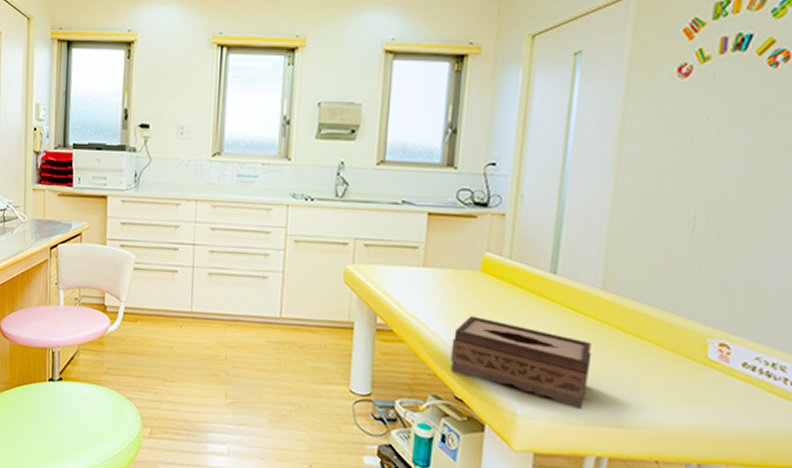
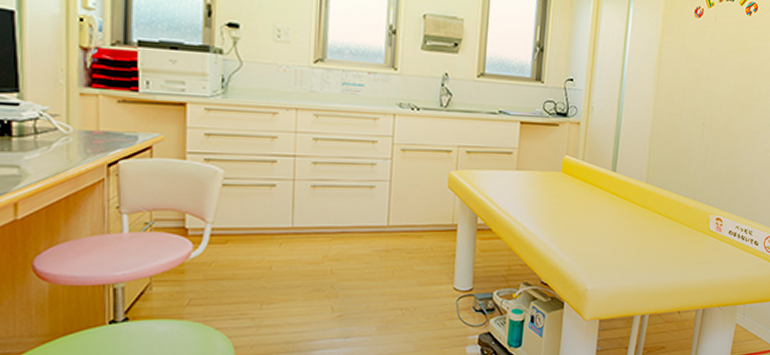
tissue box: present [450,316,592,410] -> none [538,211,639,280]

